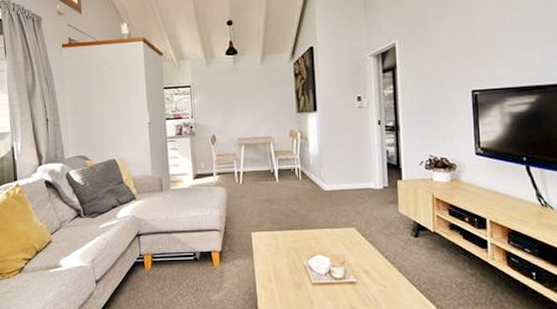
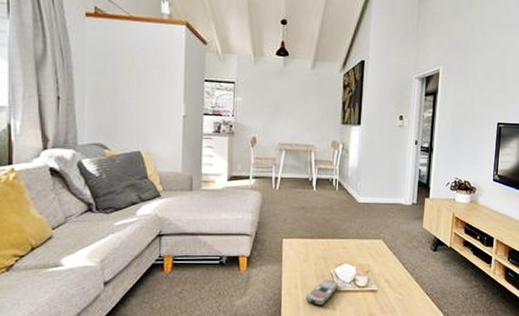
remote control: none [281,272,314,299] -> present [305,279,339,306]

